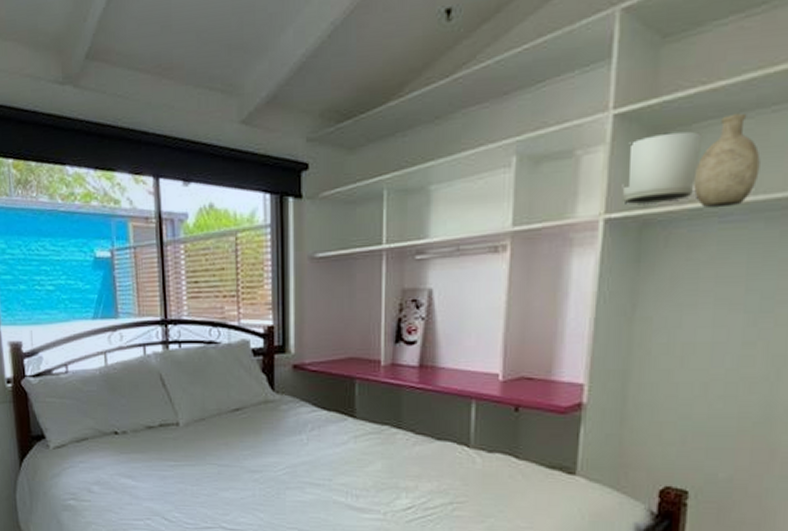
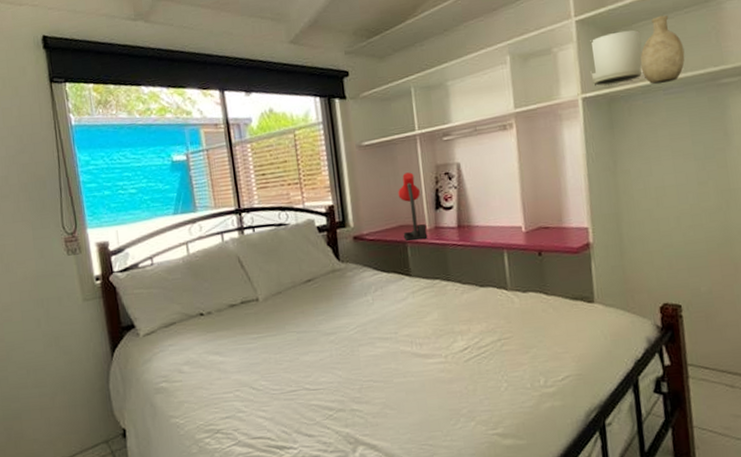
desk lamp: none [352,295,381,376] -> present [398,172,428,241]

